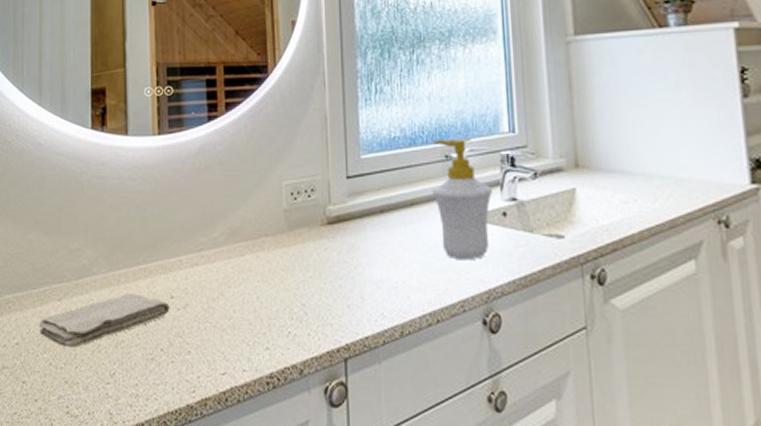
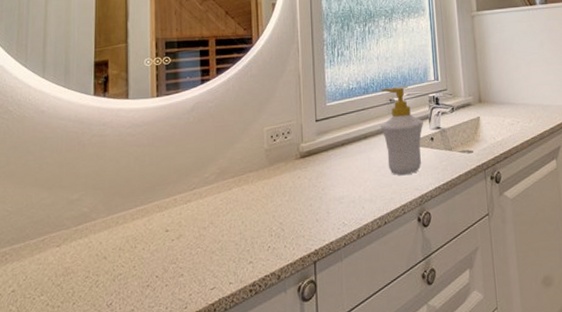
washcloth: present [38,293,170,348] -> none [36,231,165,288]

